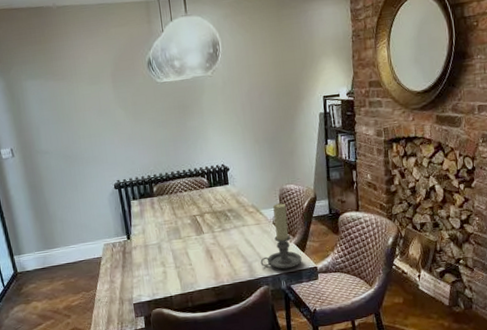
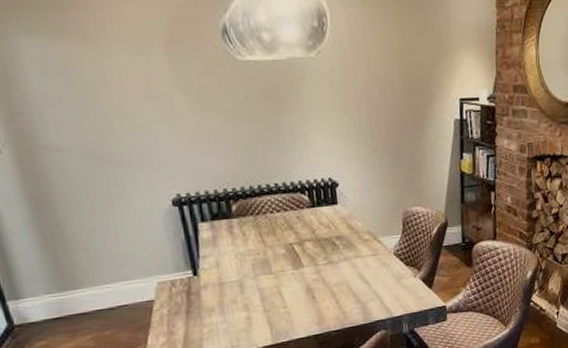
candle holder: present [260,203,302,269] -> none [377,229,428,310]

